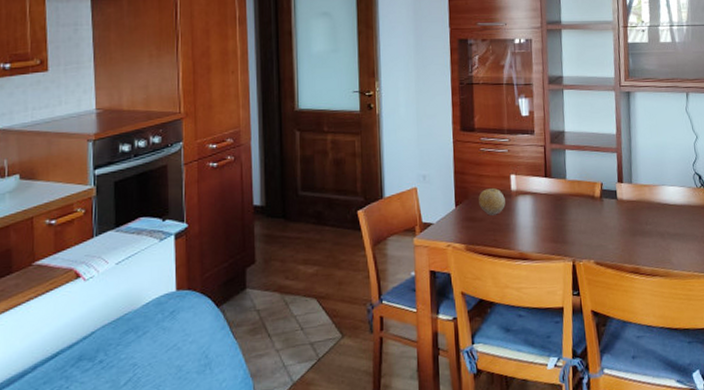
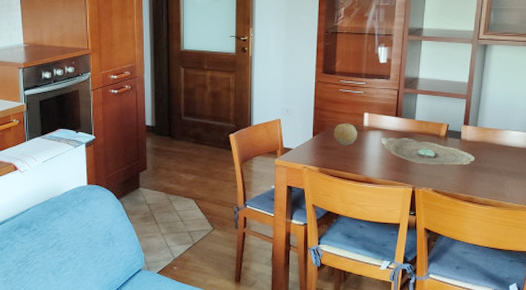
decorative bowl: none [531,201,635,231] -> present [380,137,475,164]

